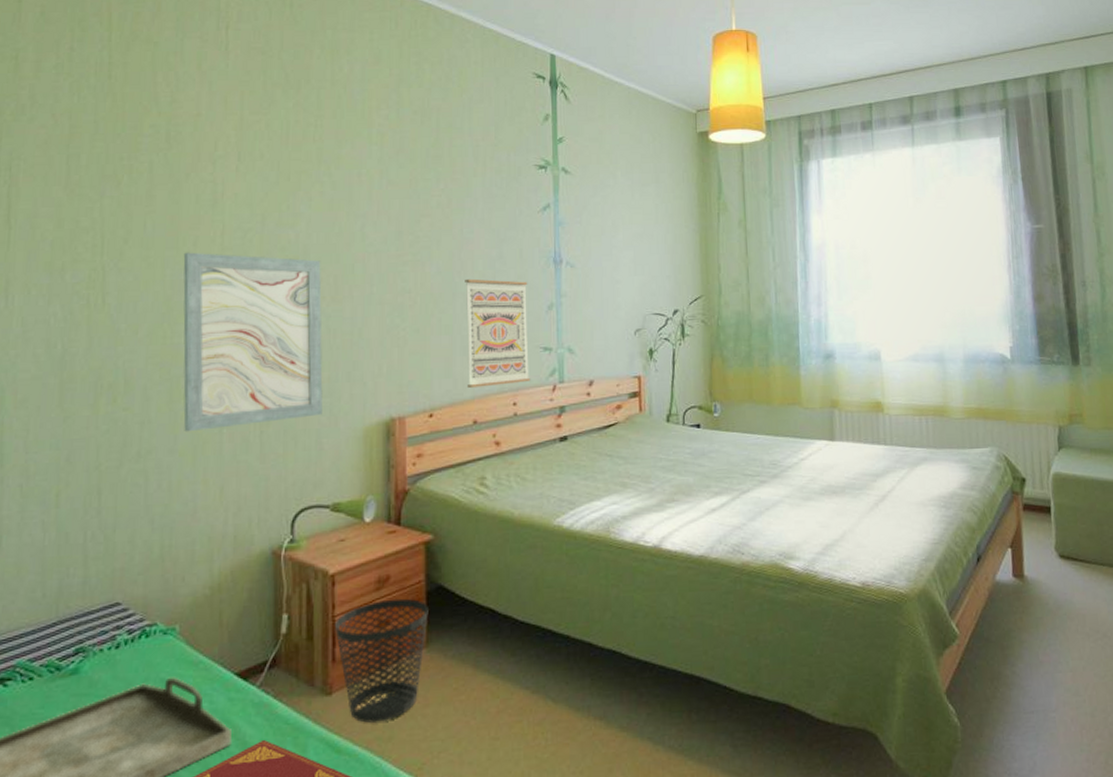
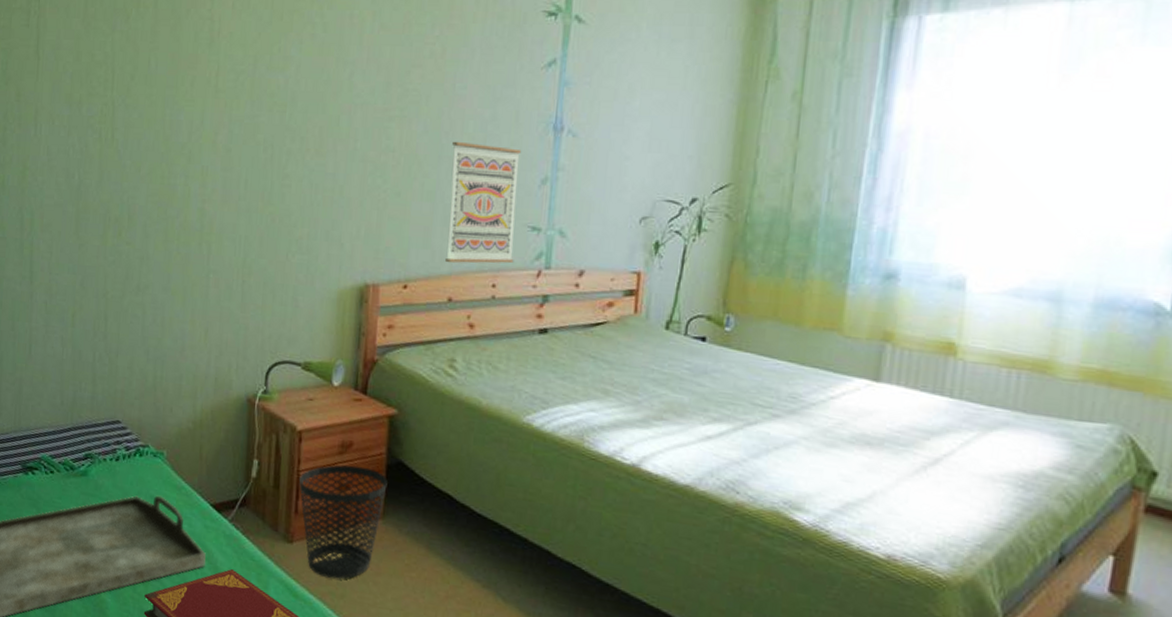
wall art: present [183,252,323,432] -> none [176,92,308,273]

